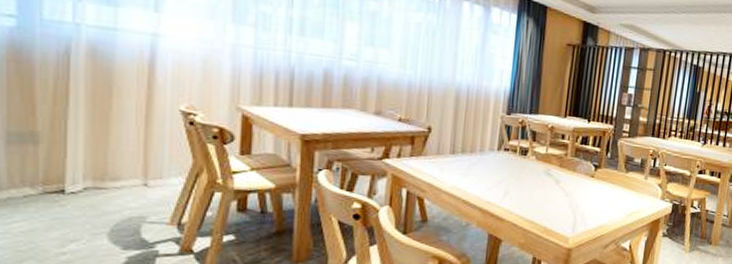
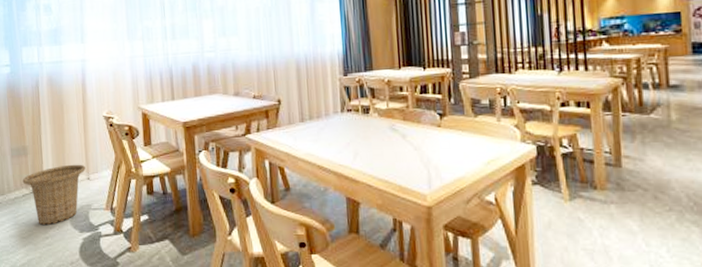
basket: none [25,163,142,237] -> present [22,164,86,225]

